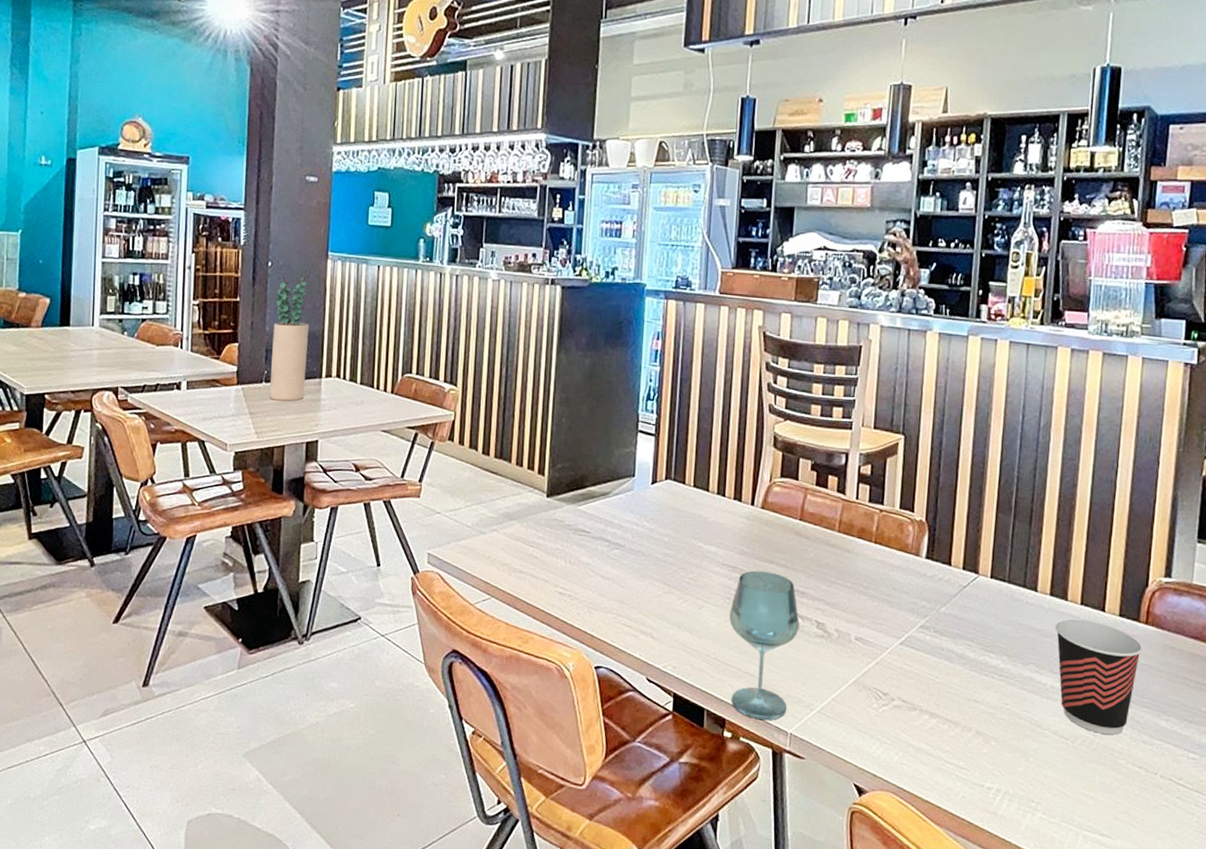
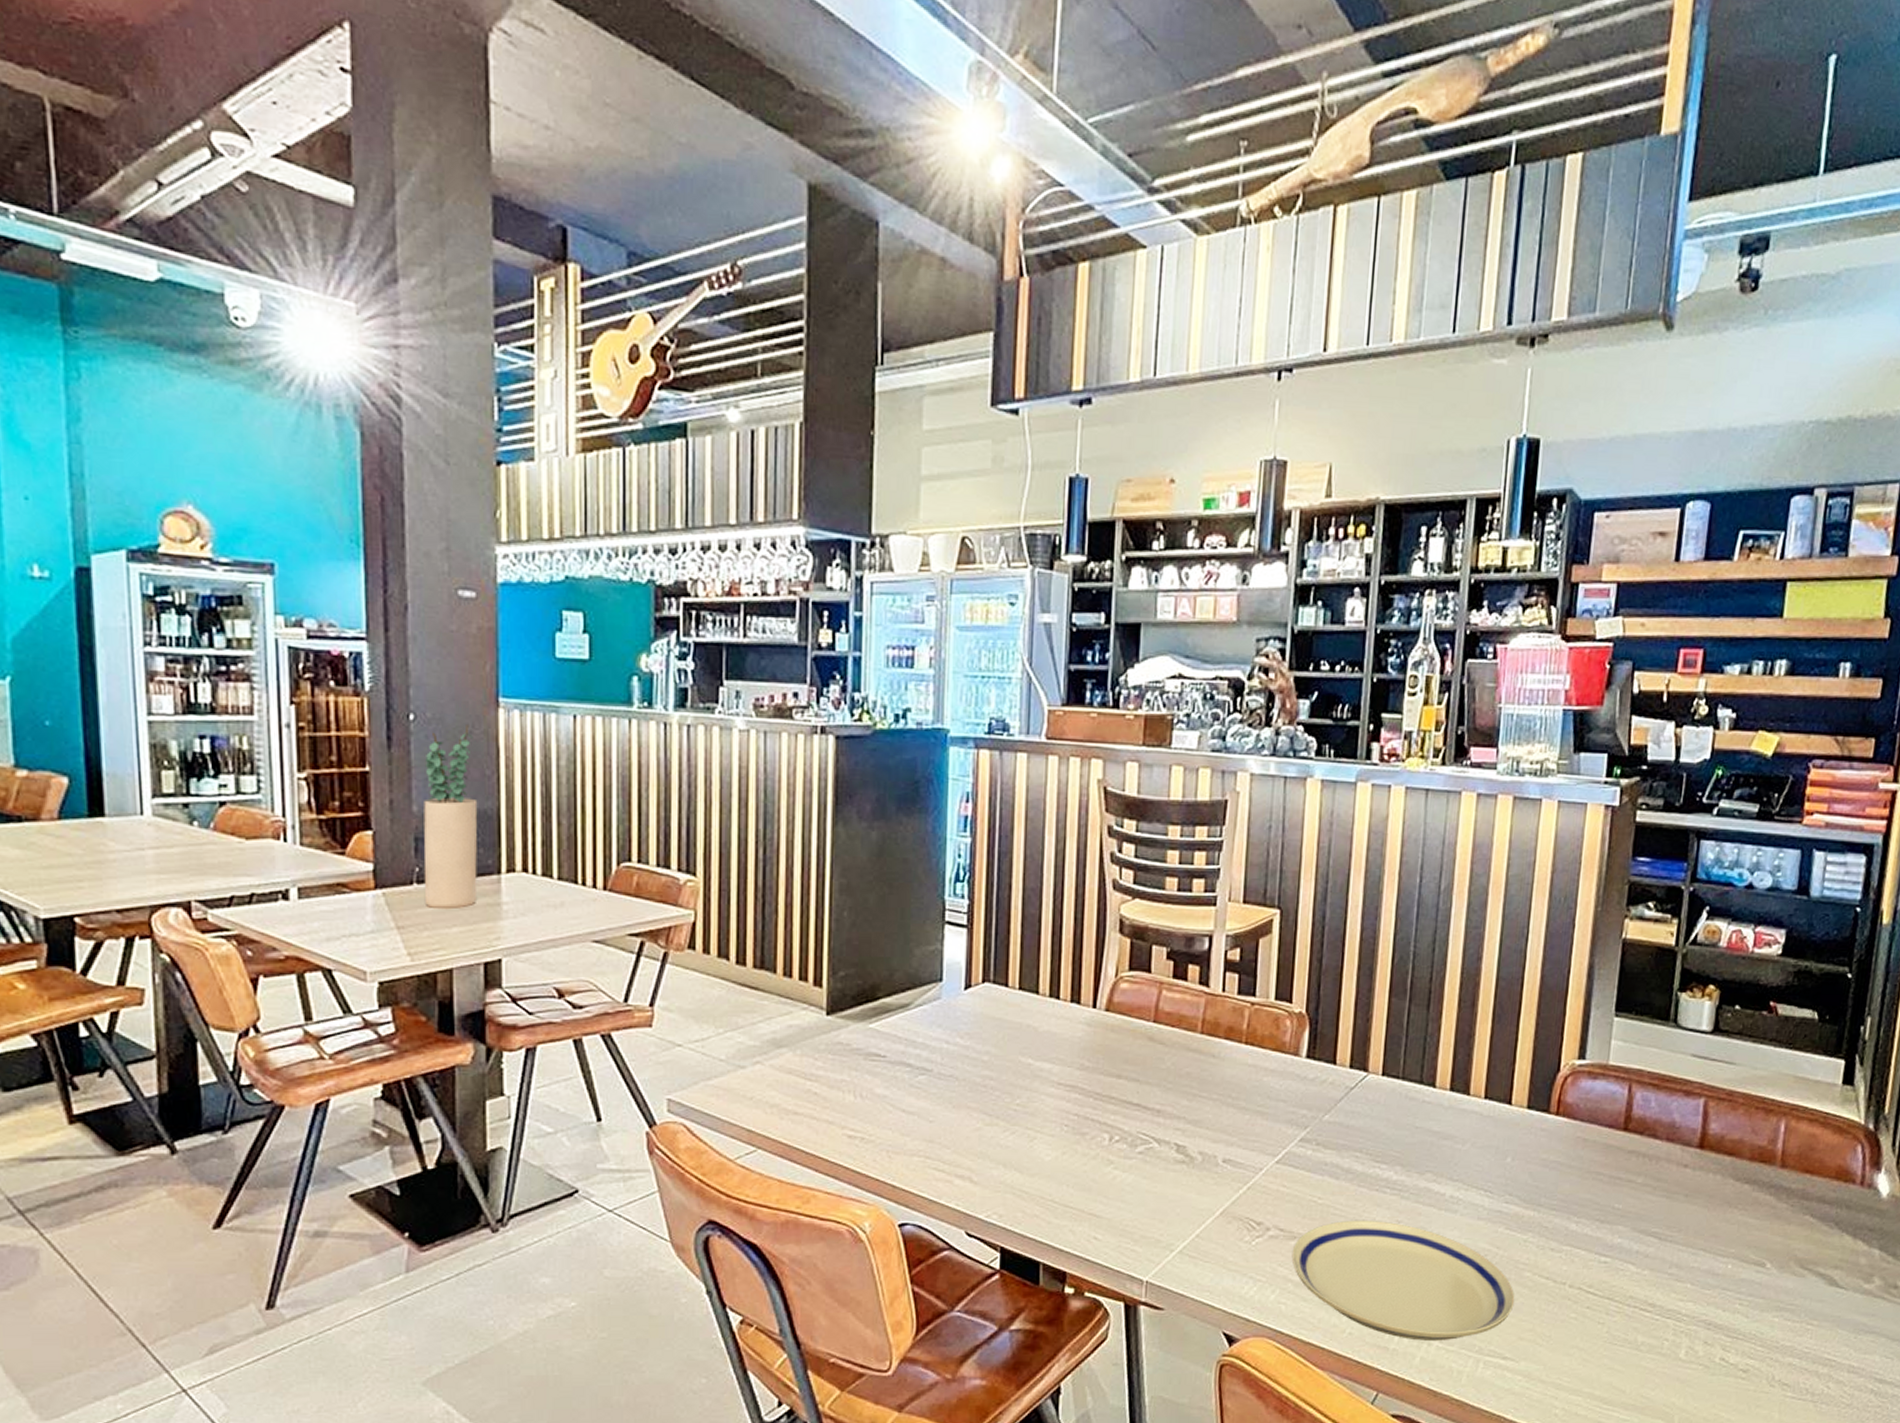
wine glass: present [729,570,800,721] -> none [1068,1088,1155,1269]
plate: none [913,698,1111,813] -> present [1291,1220,1515,1341]
cup: present [1054,618,1143,735] -> none [1455,1116,1553,1245]

